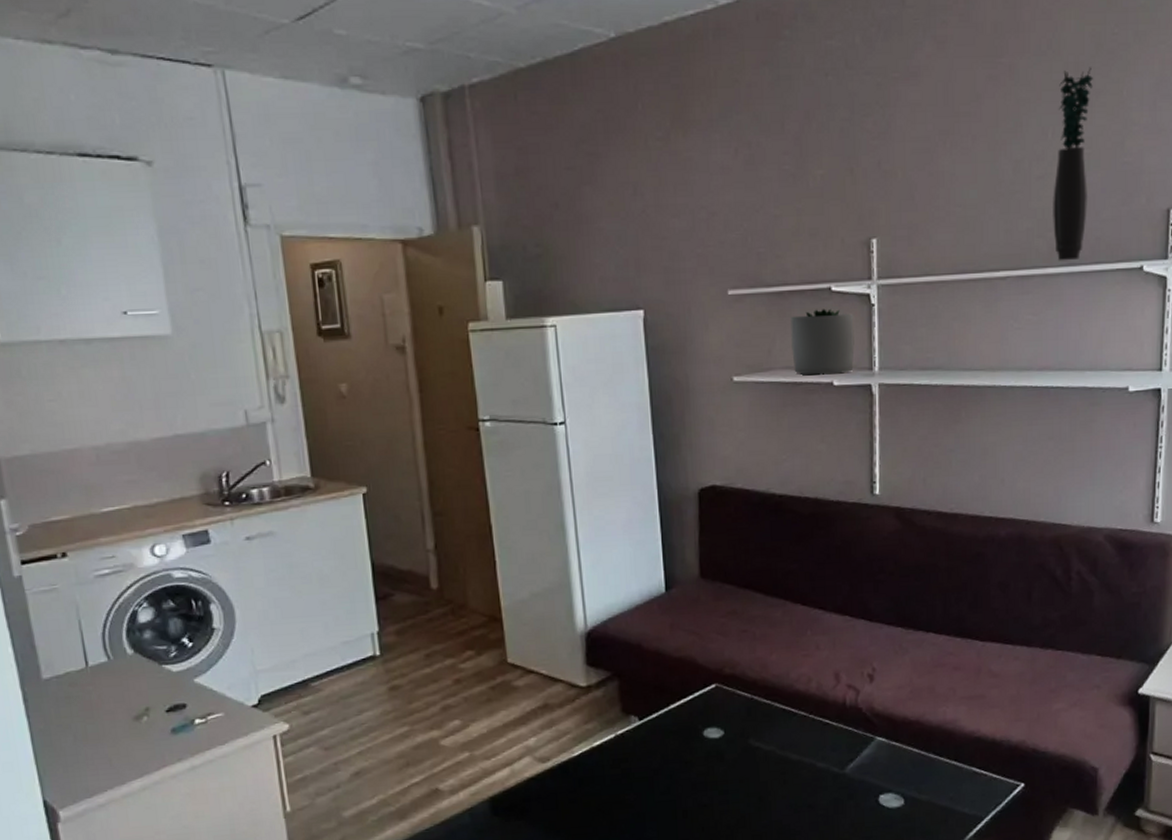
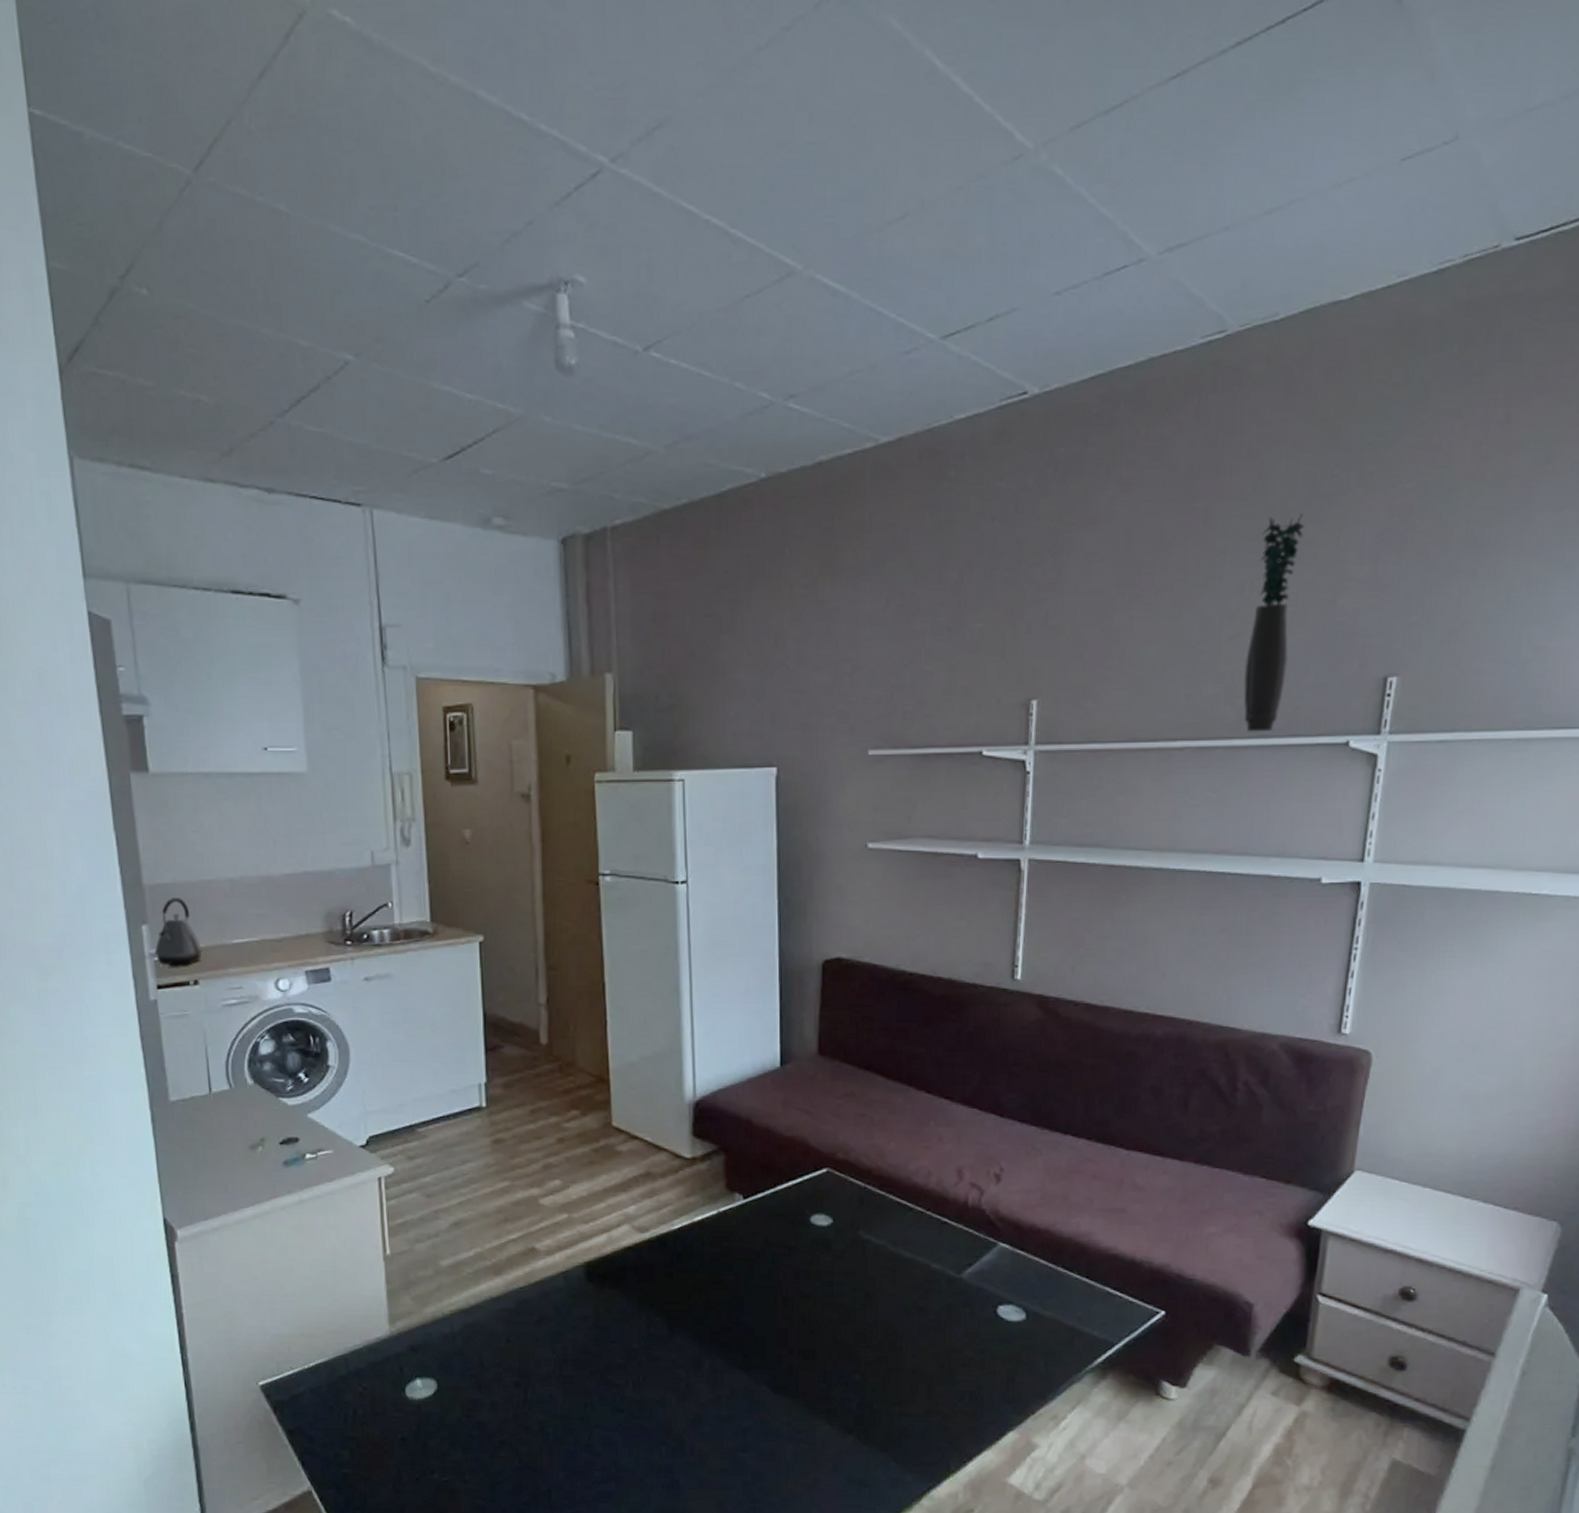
kettle: none [15,469,69,540] -> present [154,898,203,966]
planter: present [790,308,855,376] -> none [934,774,1005,846]

